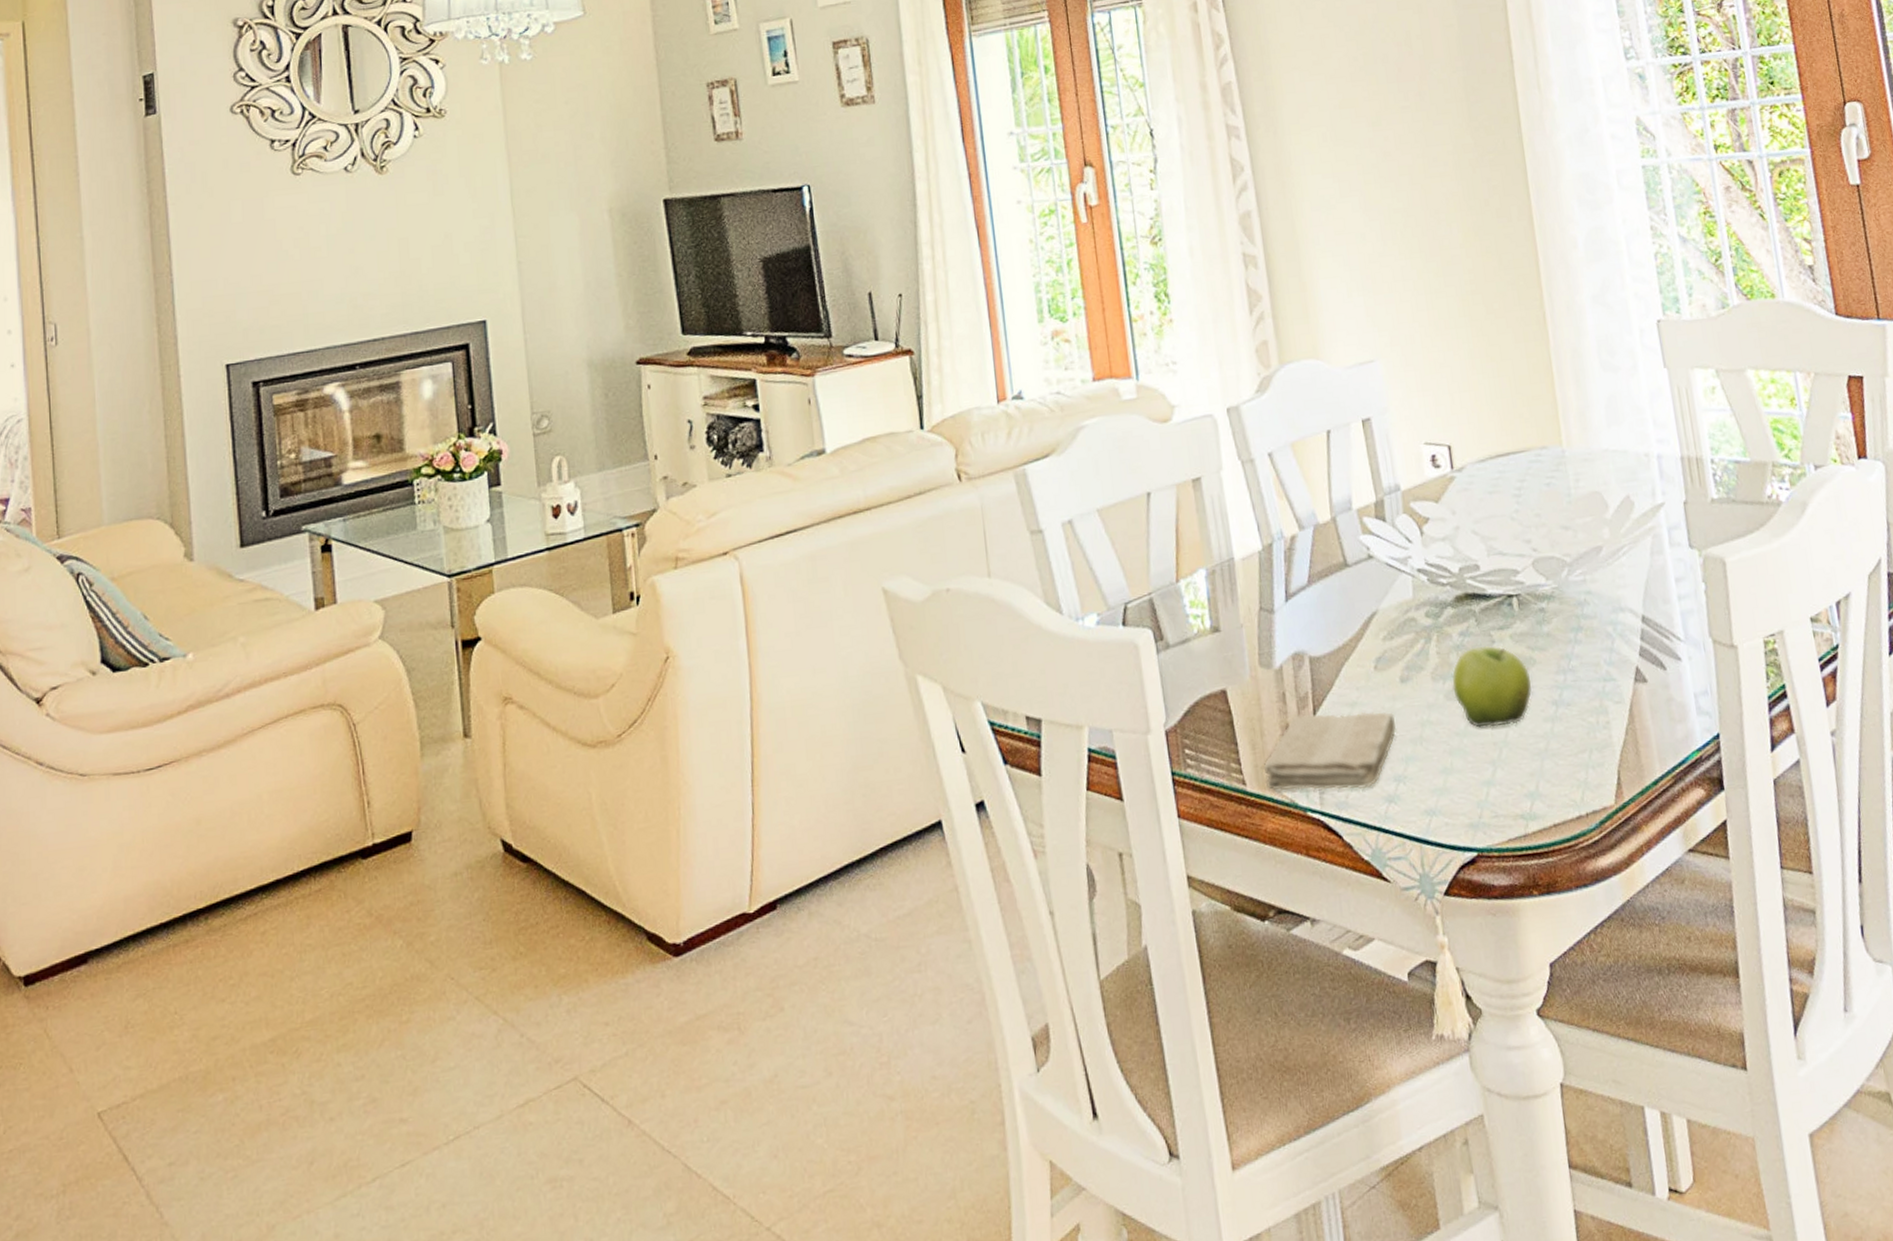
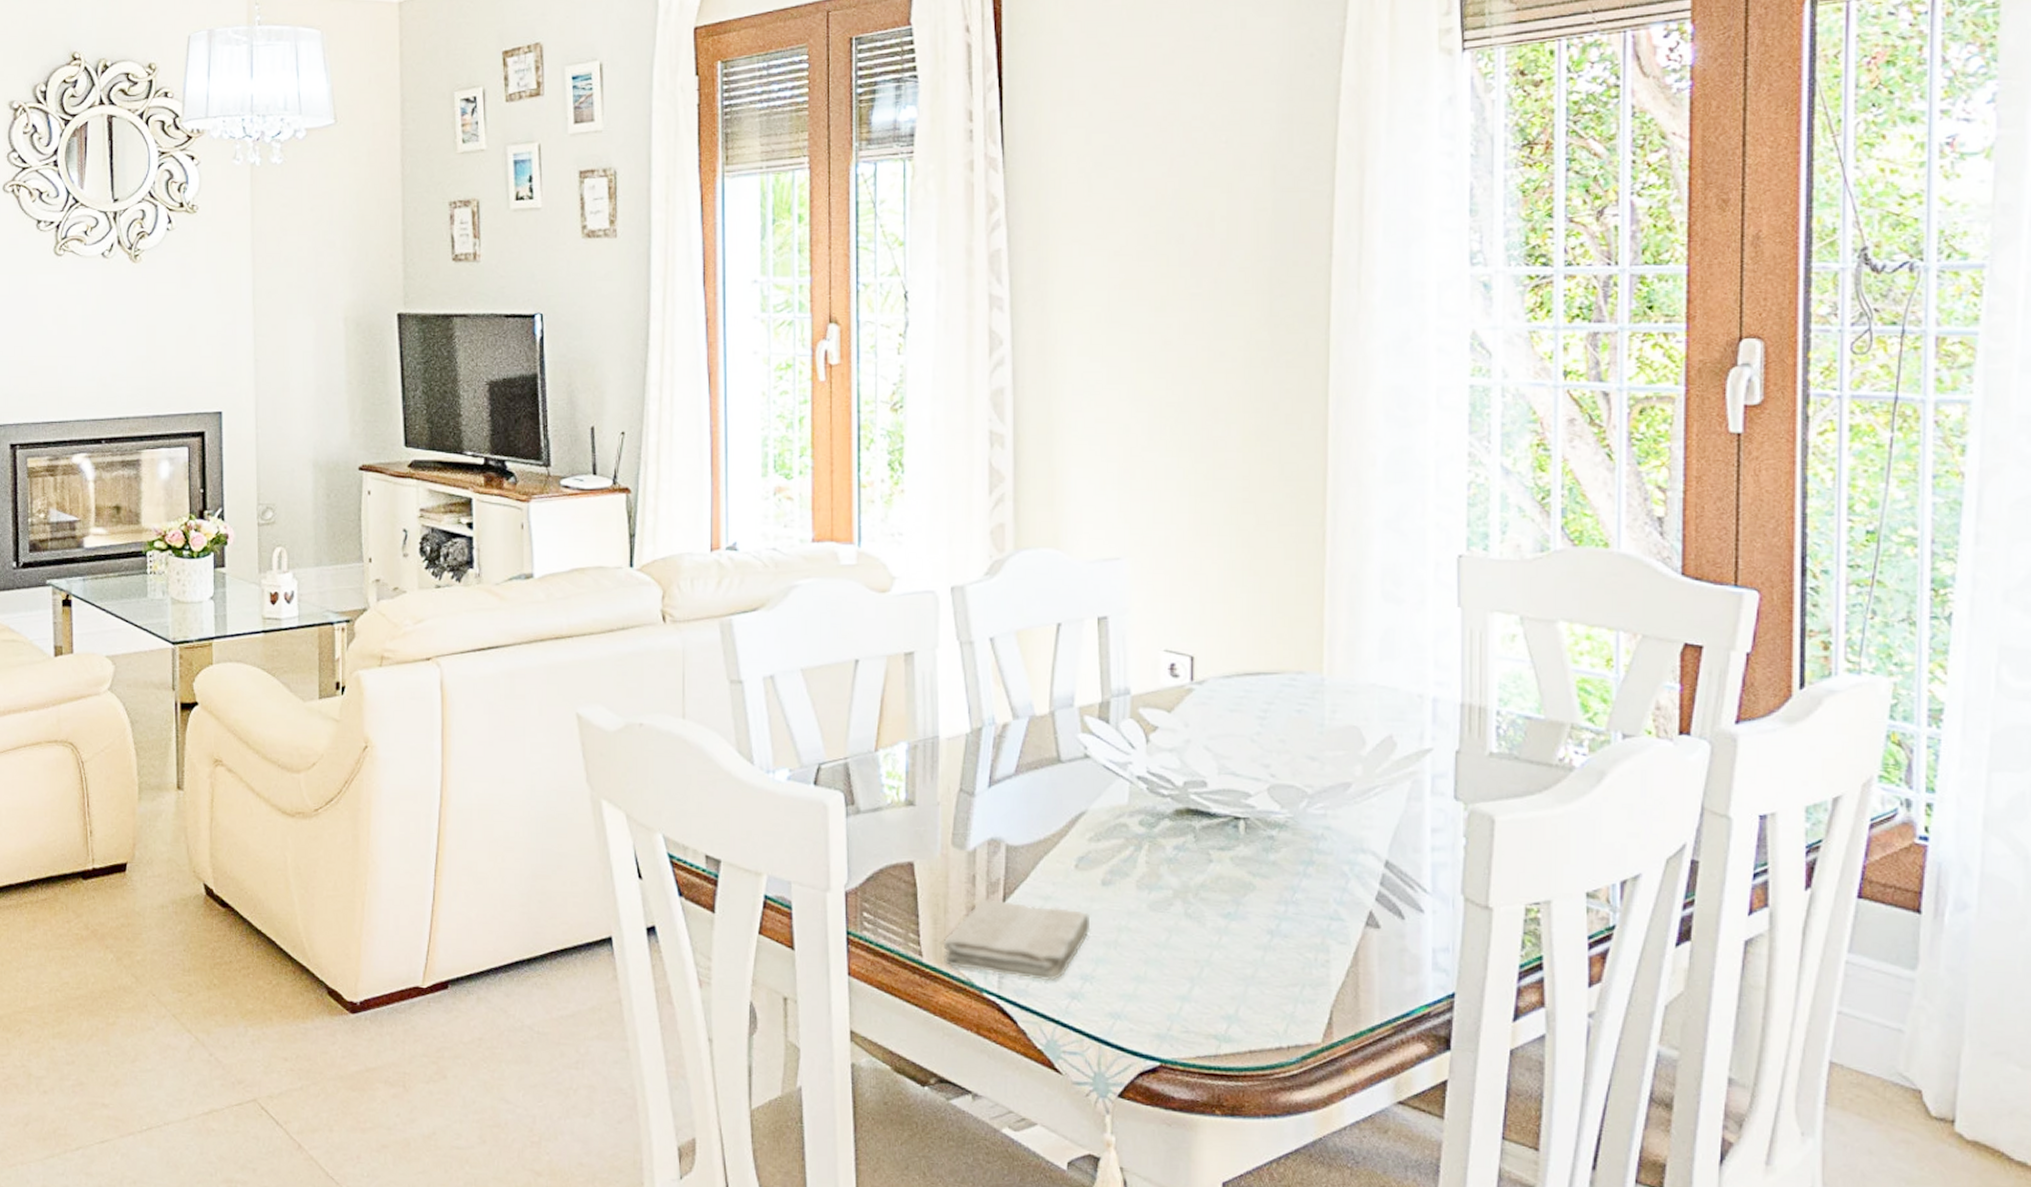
fruit: present [1451,645,1532,728] -> none [1158,862,1247,946]

